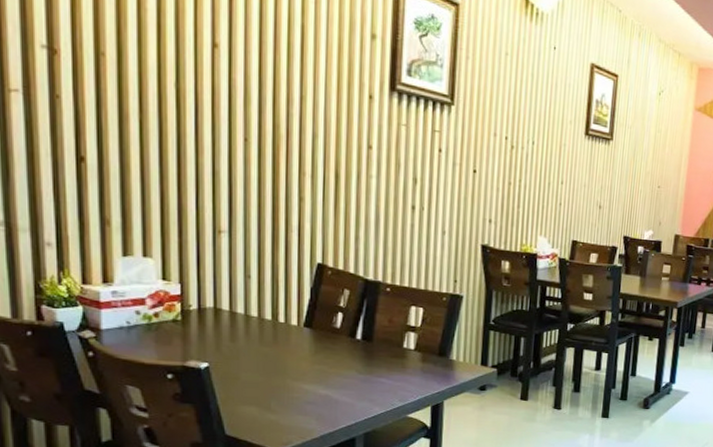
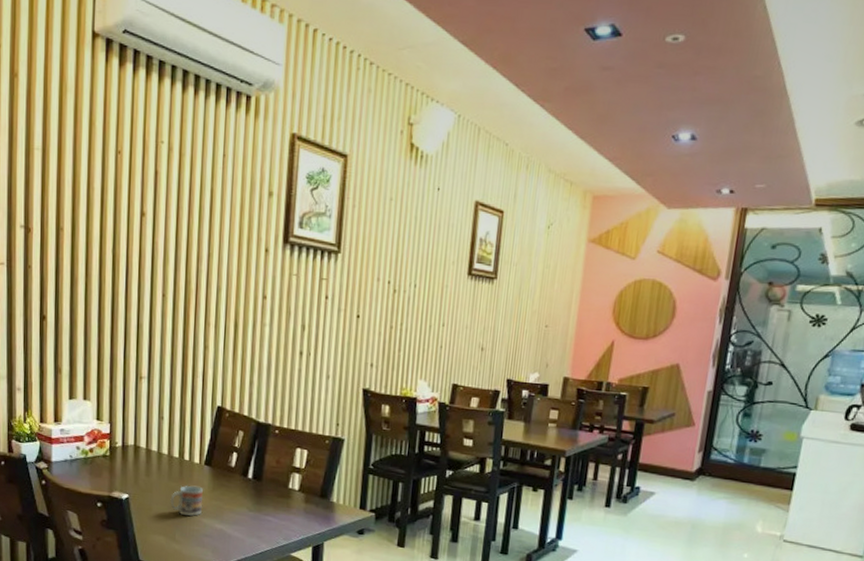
cup: none [263,349,304,383] -> present [170,485,204,516]

